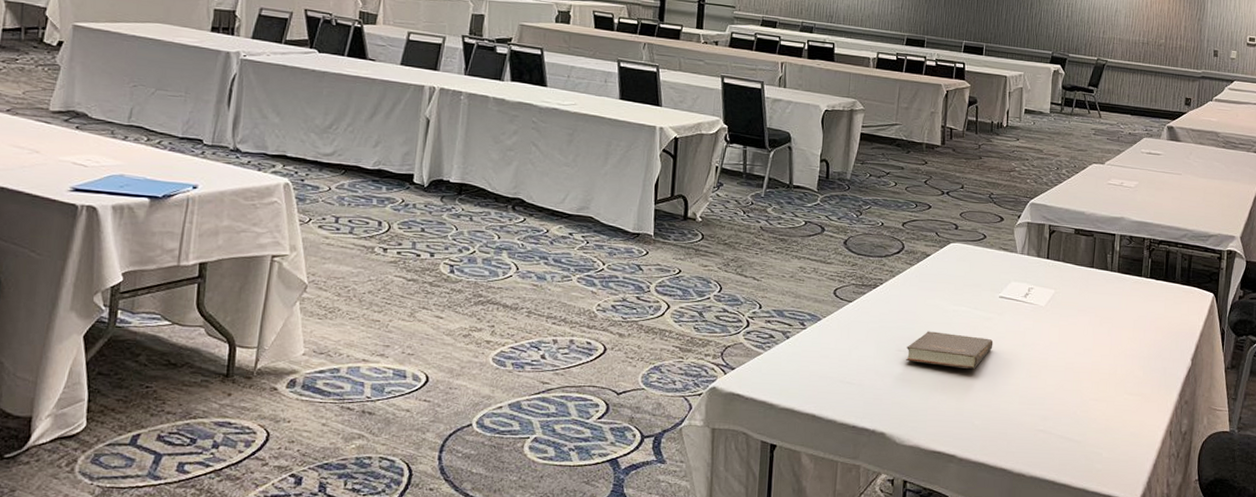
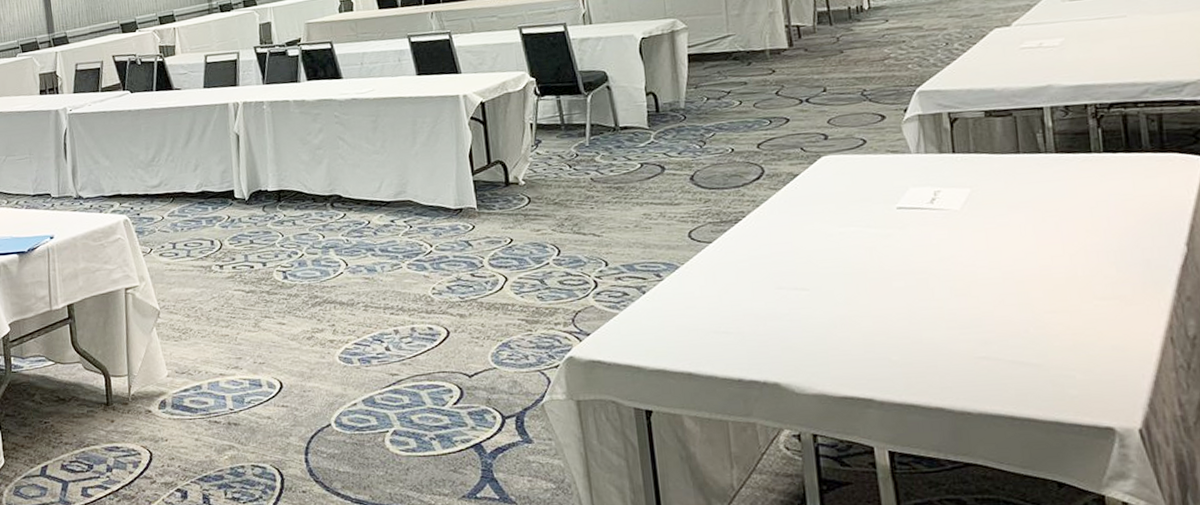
book: present [906,331,994,369] -> none [788,258,900,299]

